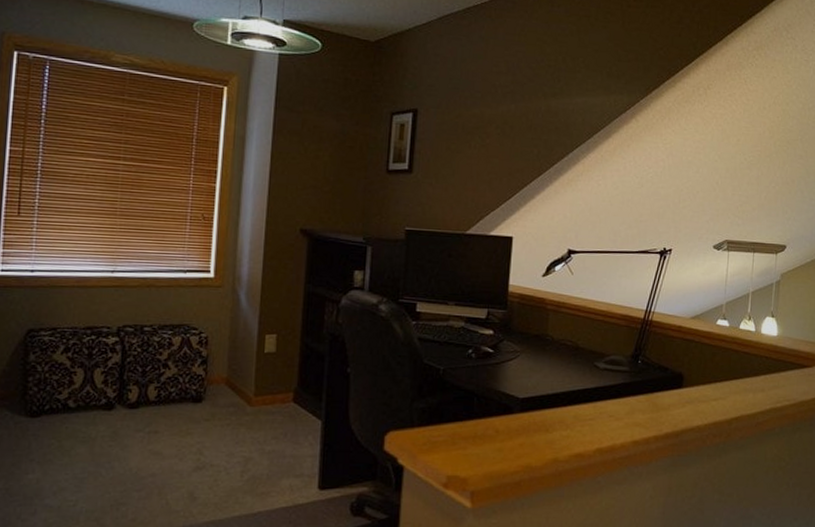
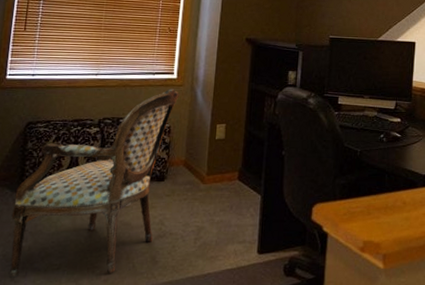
armchair: none [13,290,218,515] -> present [9,89,179,278]

